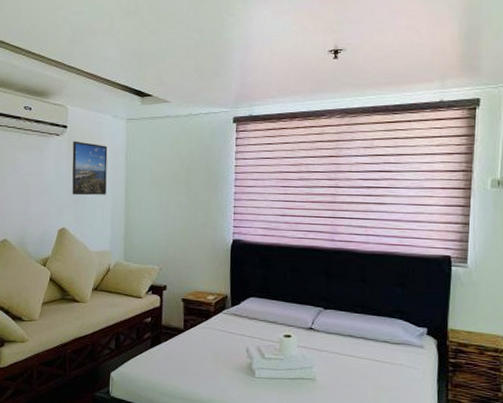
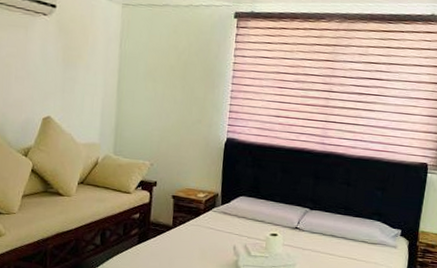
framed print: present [72,141,108,196] -> none [59,22,101,84]

